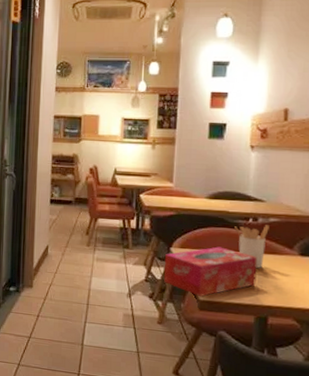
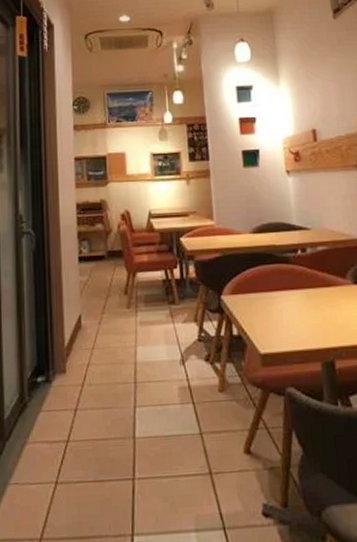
tissue box: present [164,246,258,297] -> none [215,286,316,350]
utensil holder: present [234,225,269,268] -> none [284,254,320,305]

